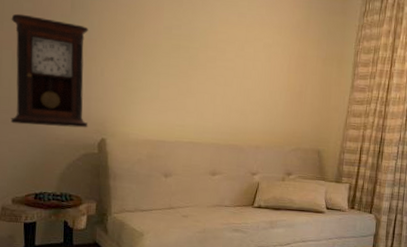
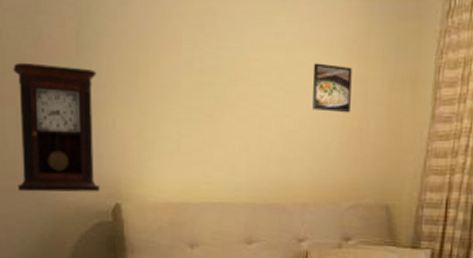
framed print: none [265,40,296,80] -> present [312,63,352,113]

